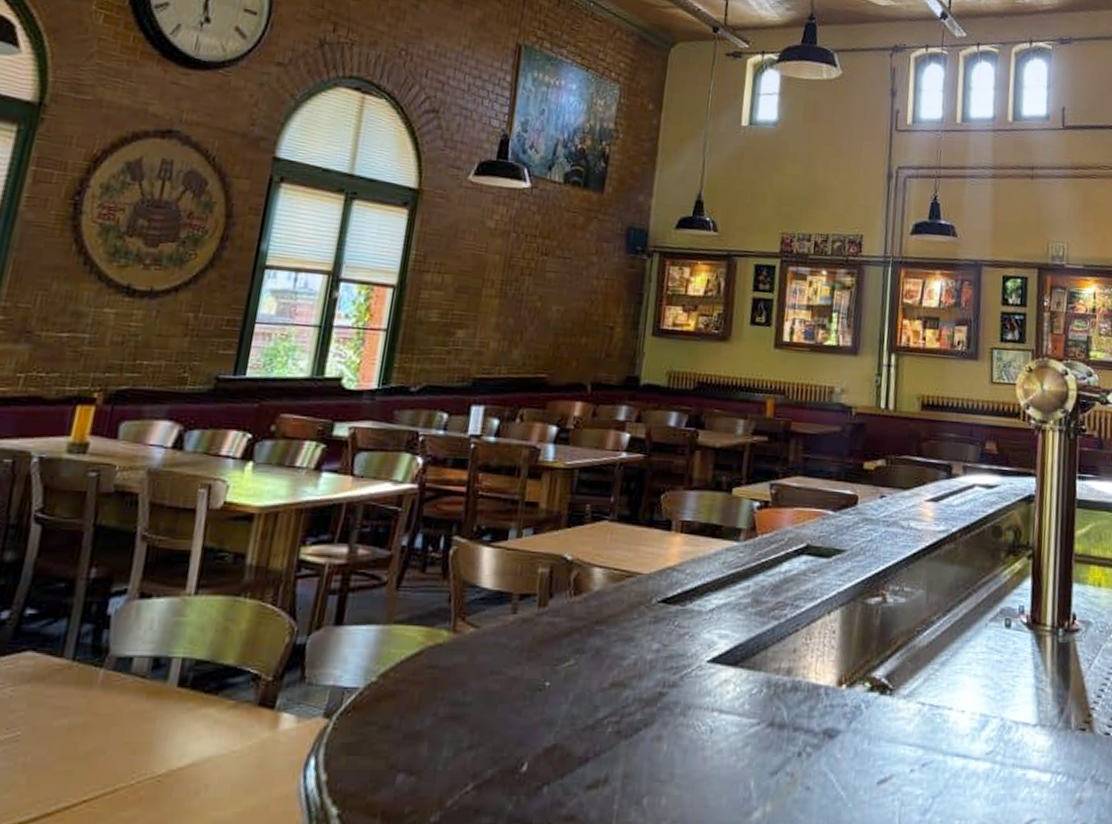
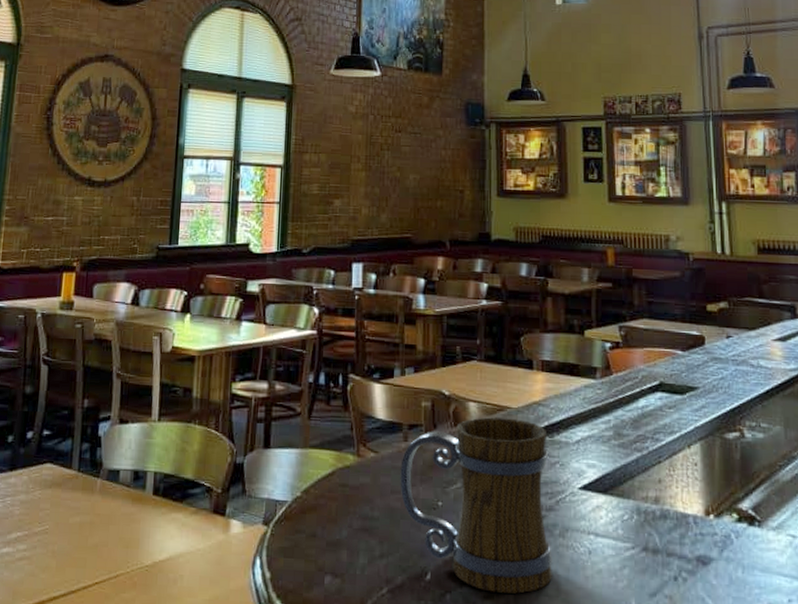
beer mug: none [501,584,679,781] -> present [400,417,552,594]

